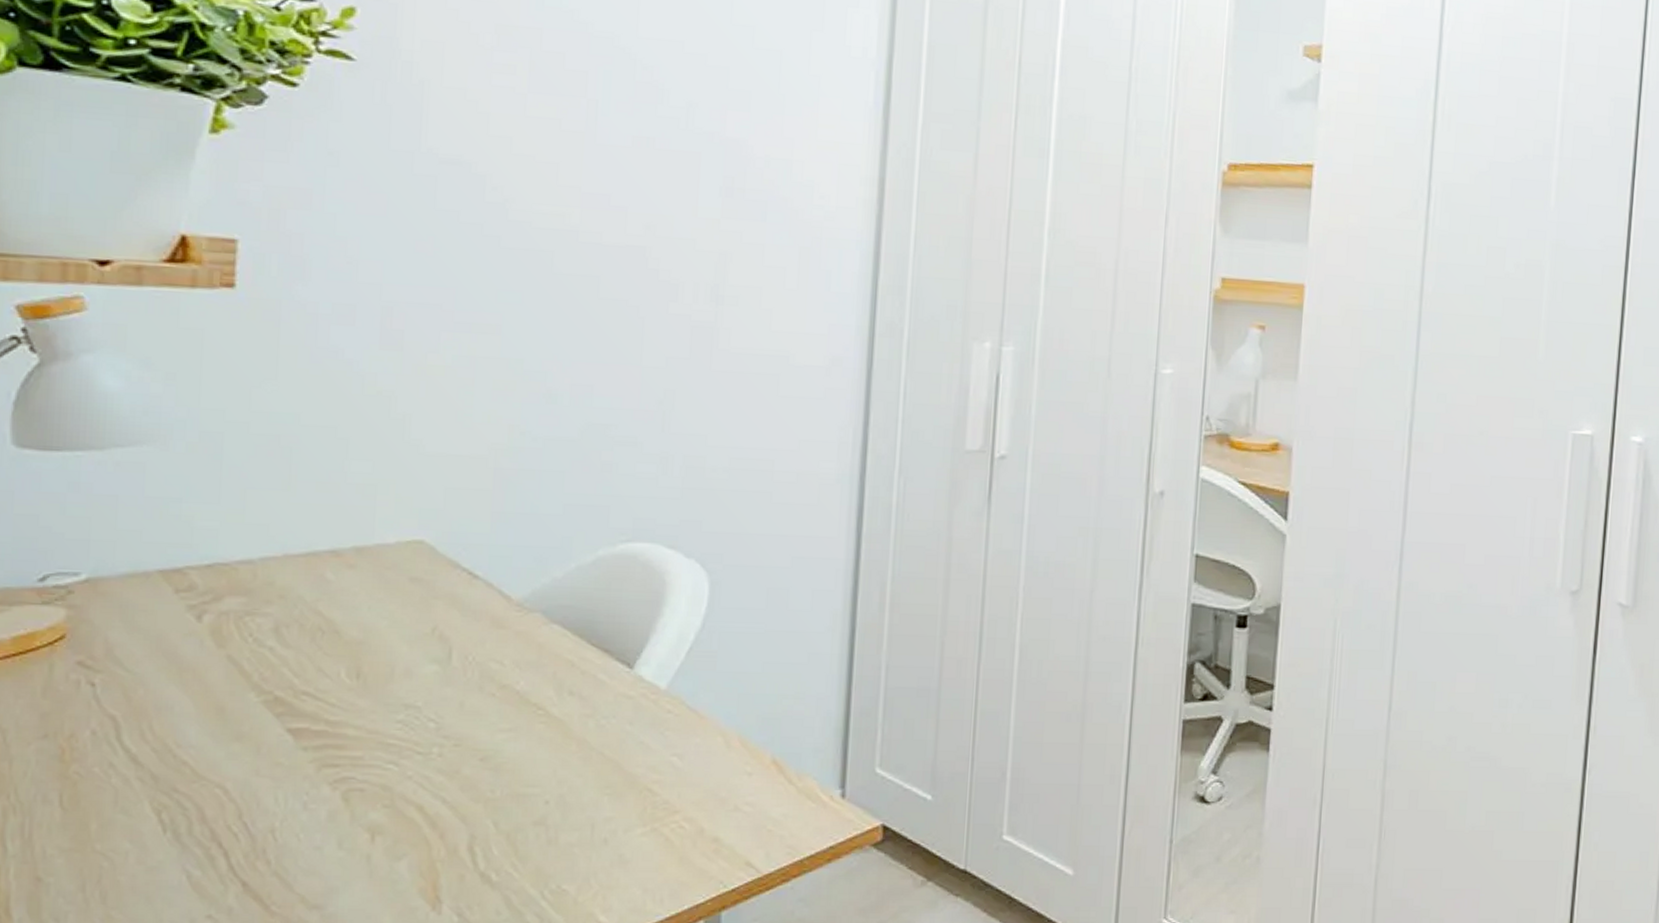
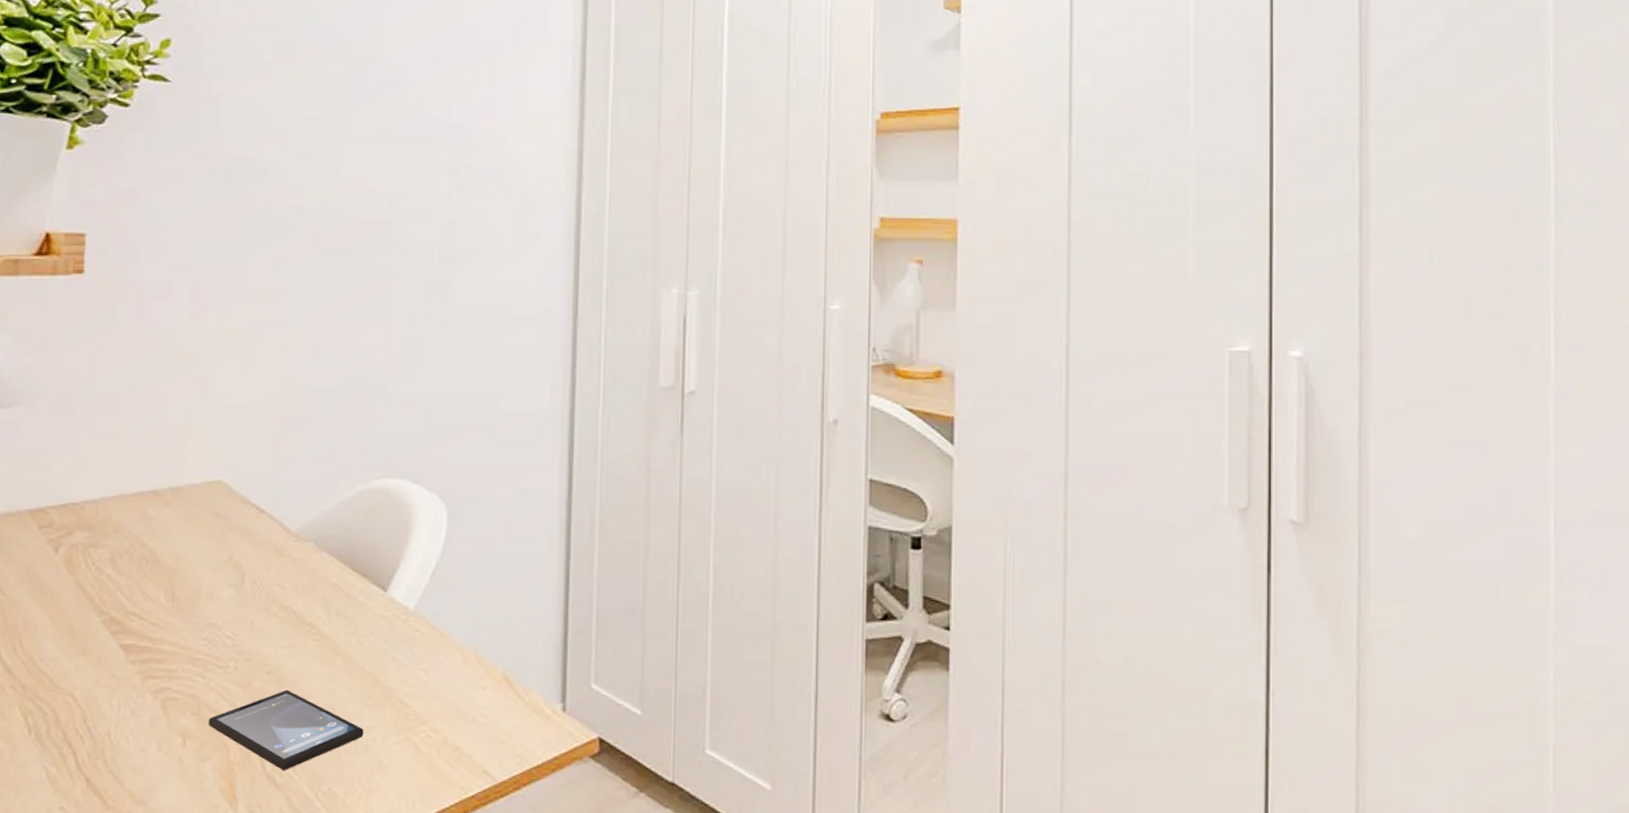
smartphone: none [404,778,602,867] -> present [208,689,364,770]

